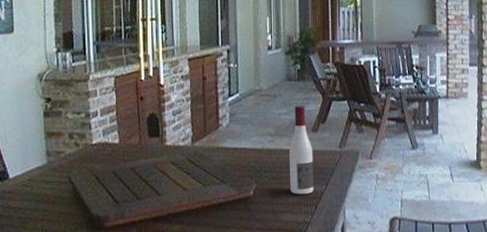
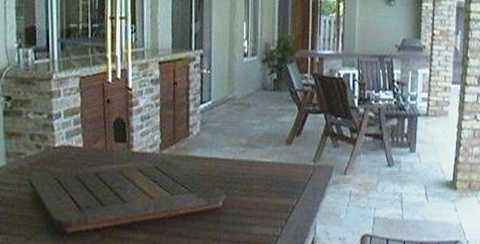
wine bottle: present [290,106,314,195] -> none [261,117,286,208]

